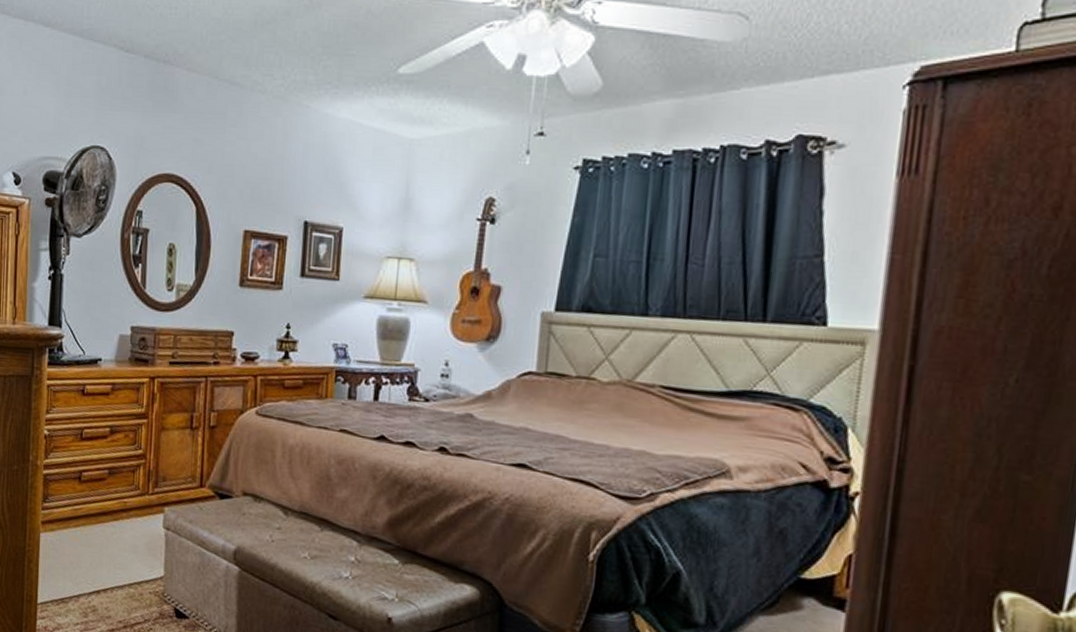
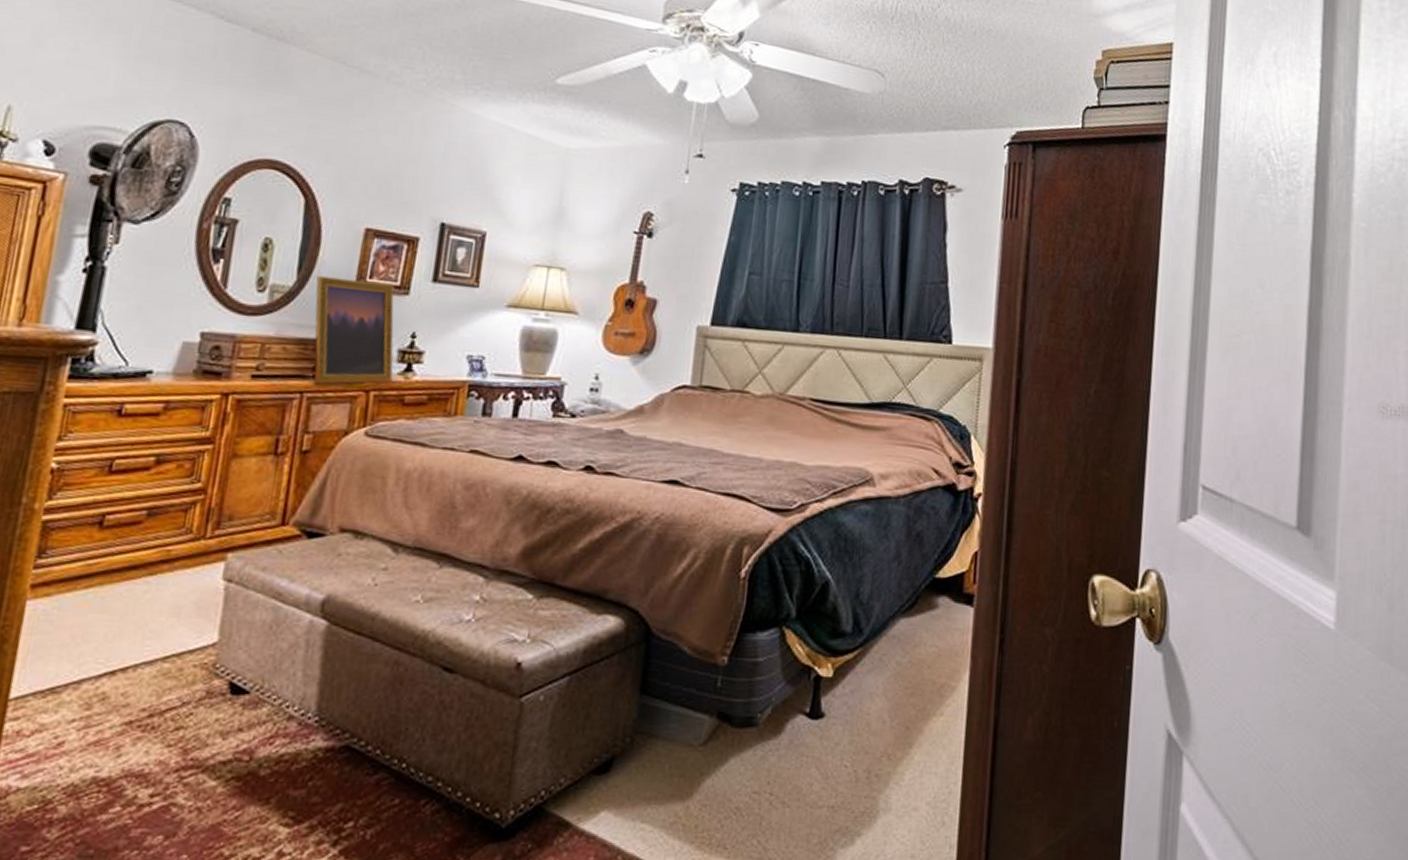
picture frame: none [210,275,274,370] -> present [313,276,394,385]

